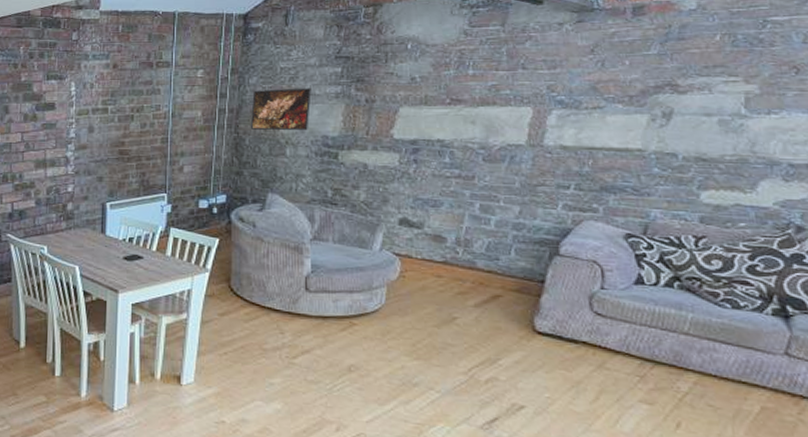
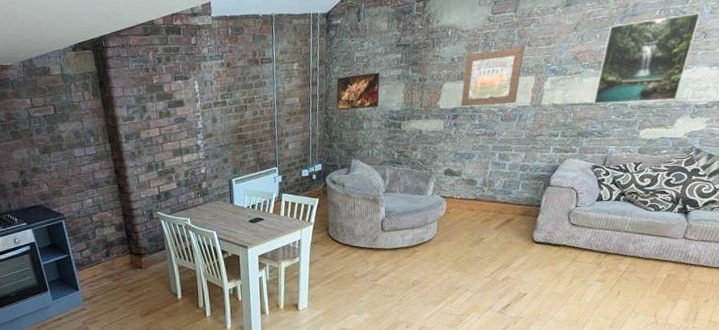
wall art: none [424,69,517,140] -> present [461,46,525,106]
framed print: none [623,41,788,154] -> present [593,12,701,104]

